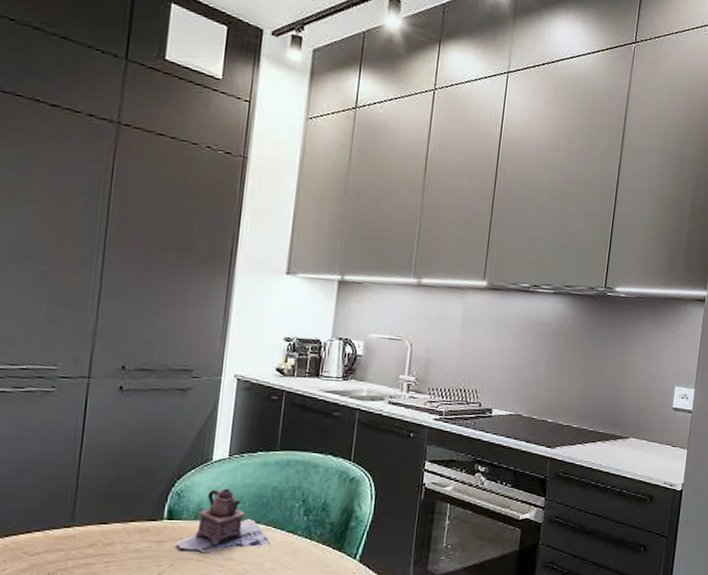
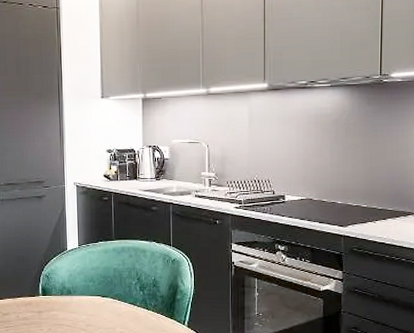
teapot: present [176,488,270,553] -> none [50,271,117,320]

